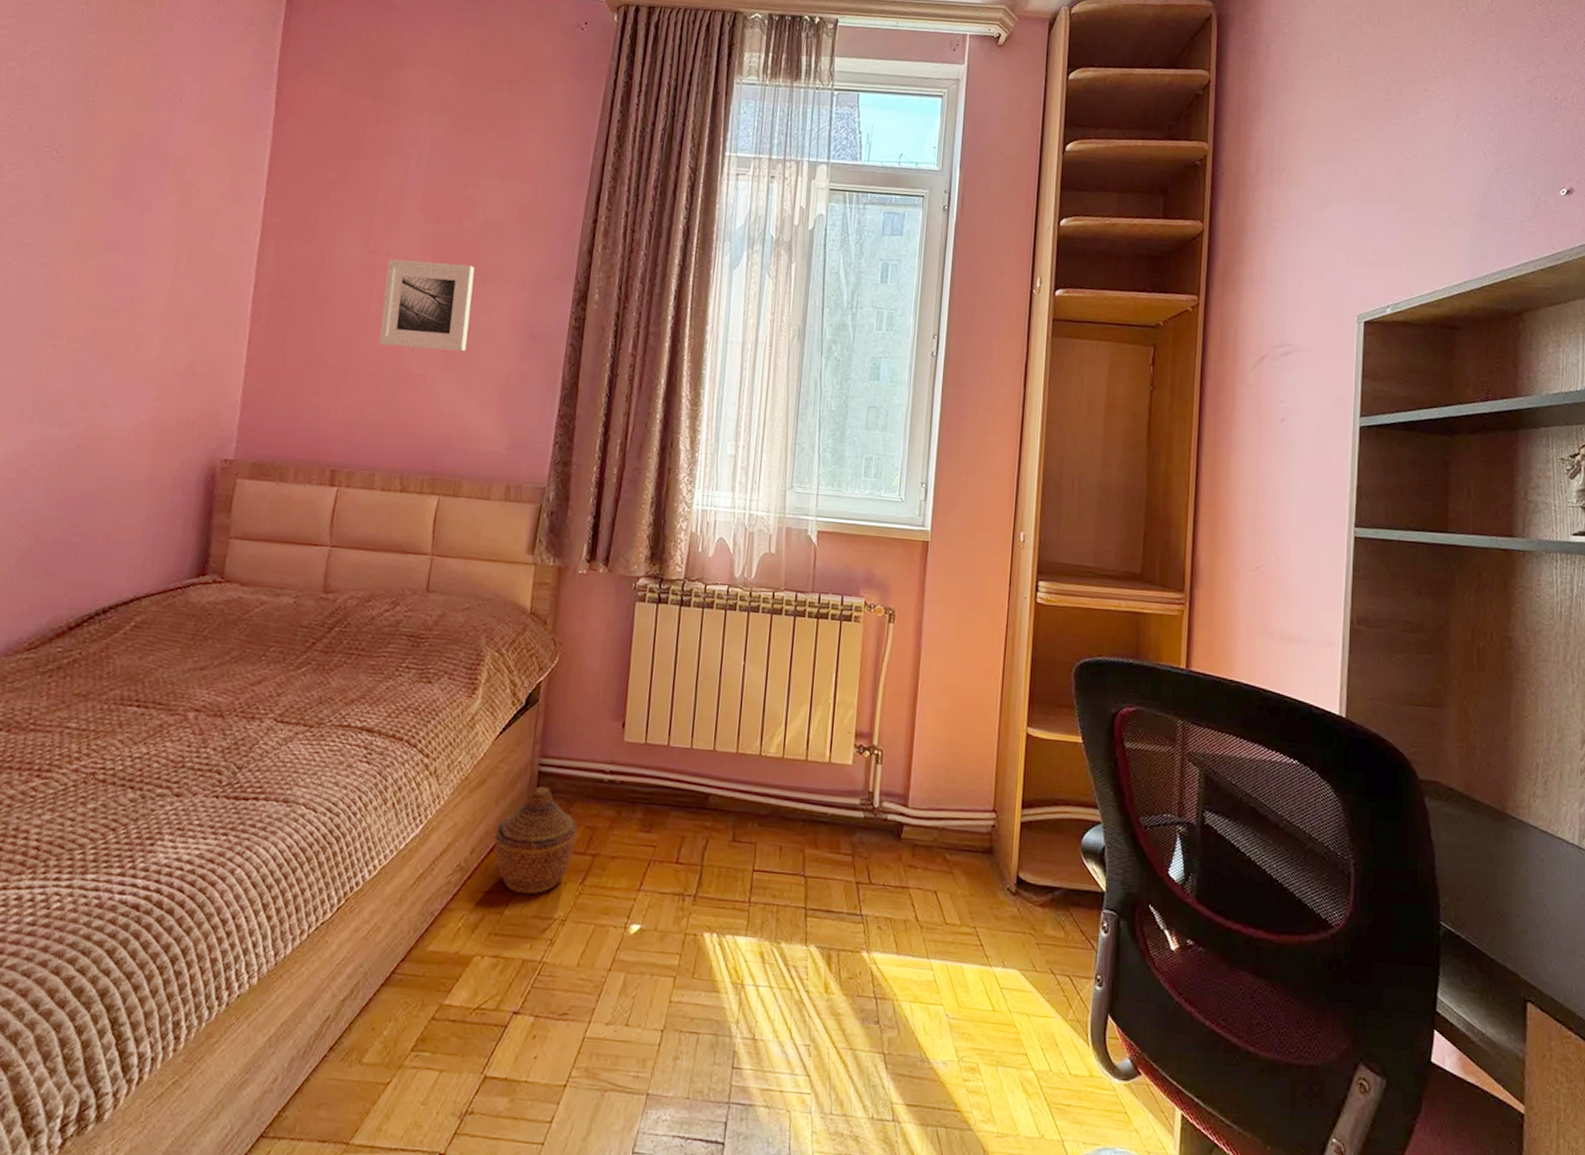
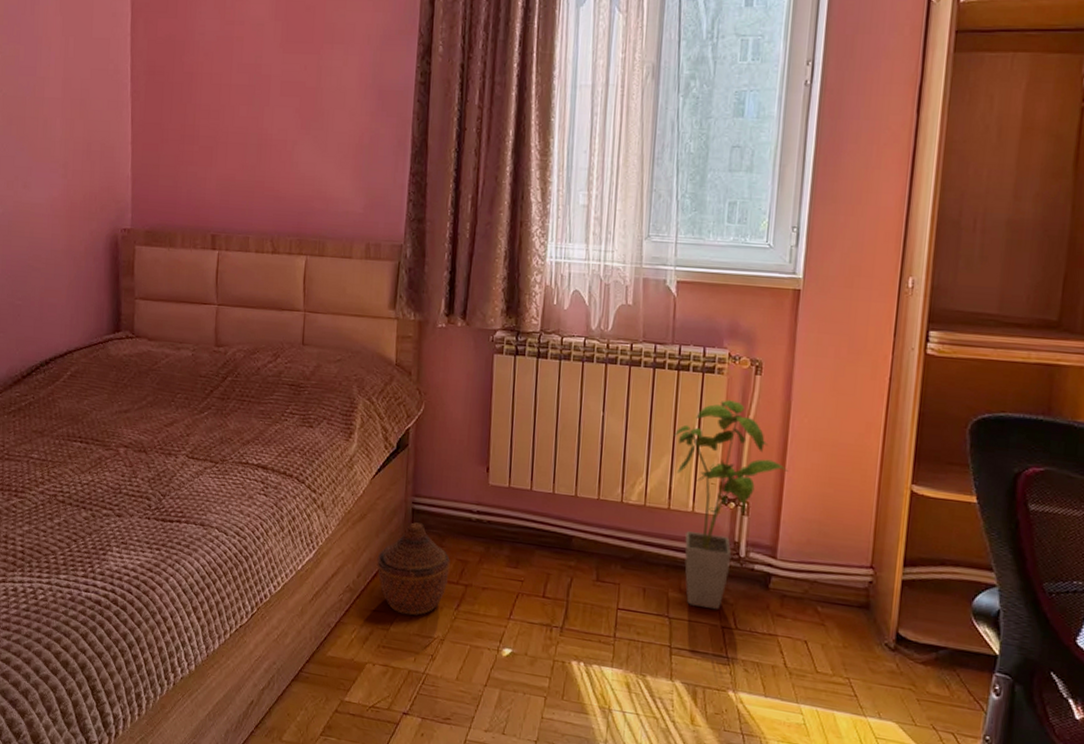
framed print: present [379,259,475,352] -> none [241,27,322,116]
house plant: none [812,647,919,865] -> present [673,400,789,610]

